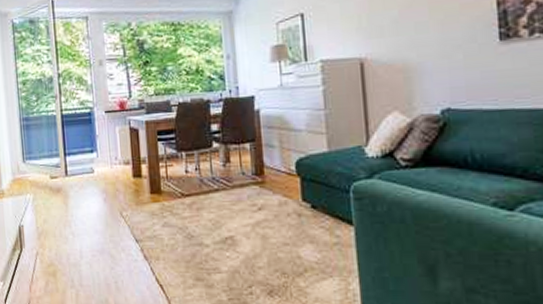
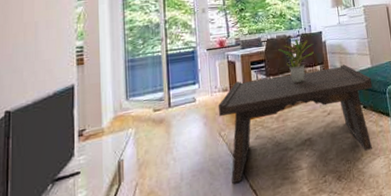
coffee table: none [118,144,329,272] -> present [217,64,373,183]
potted plant: none [193,105,242,164] -> present [278,39,314,84]

